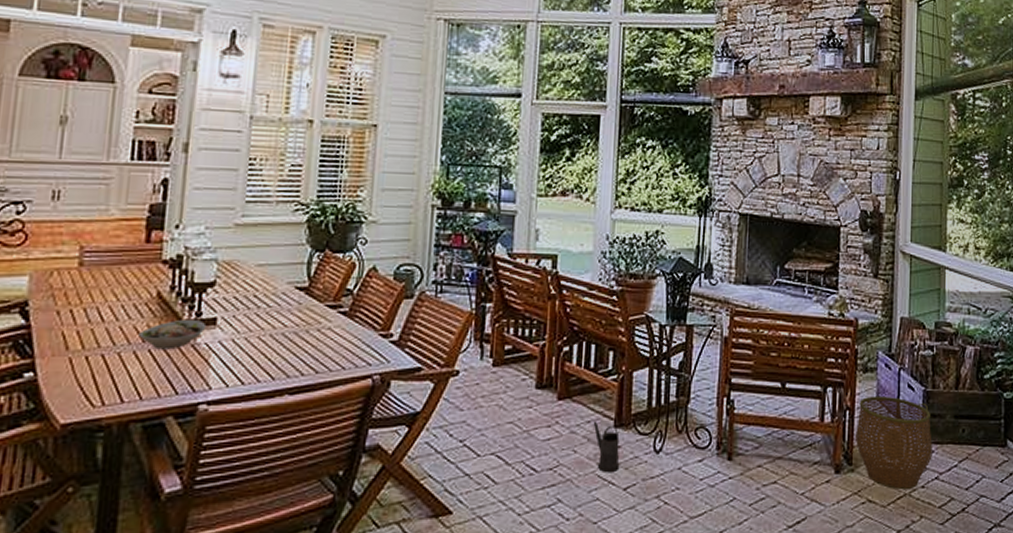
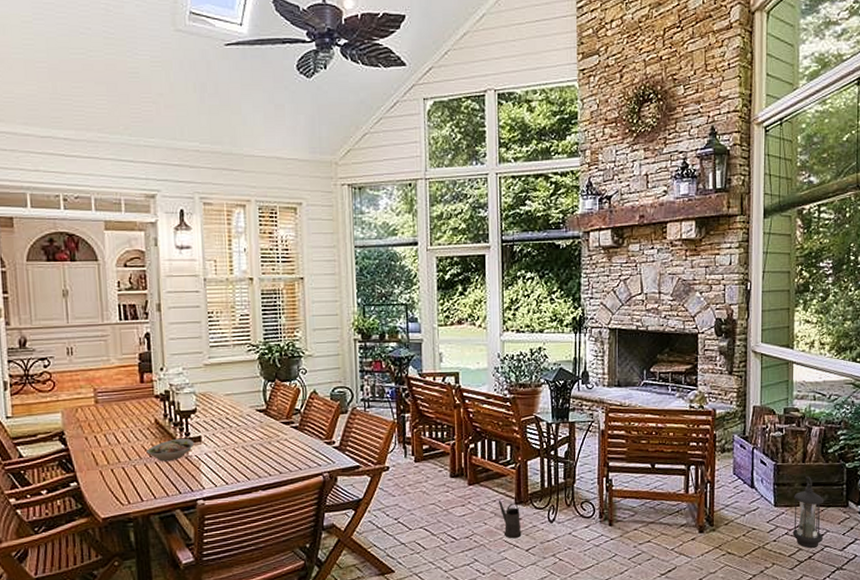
basket: present [855,395,932,490] -> none [715,470,782,544]
lantern: none [943,406,980,499] -> present [792,476,824,549]

